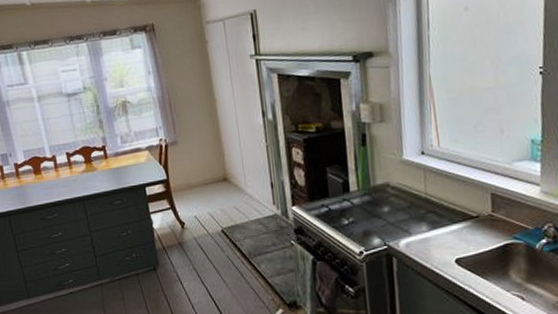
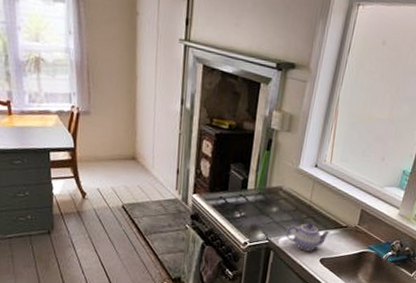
teapot: none [405,218,461,252] -> present [285,222,331,251]

